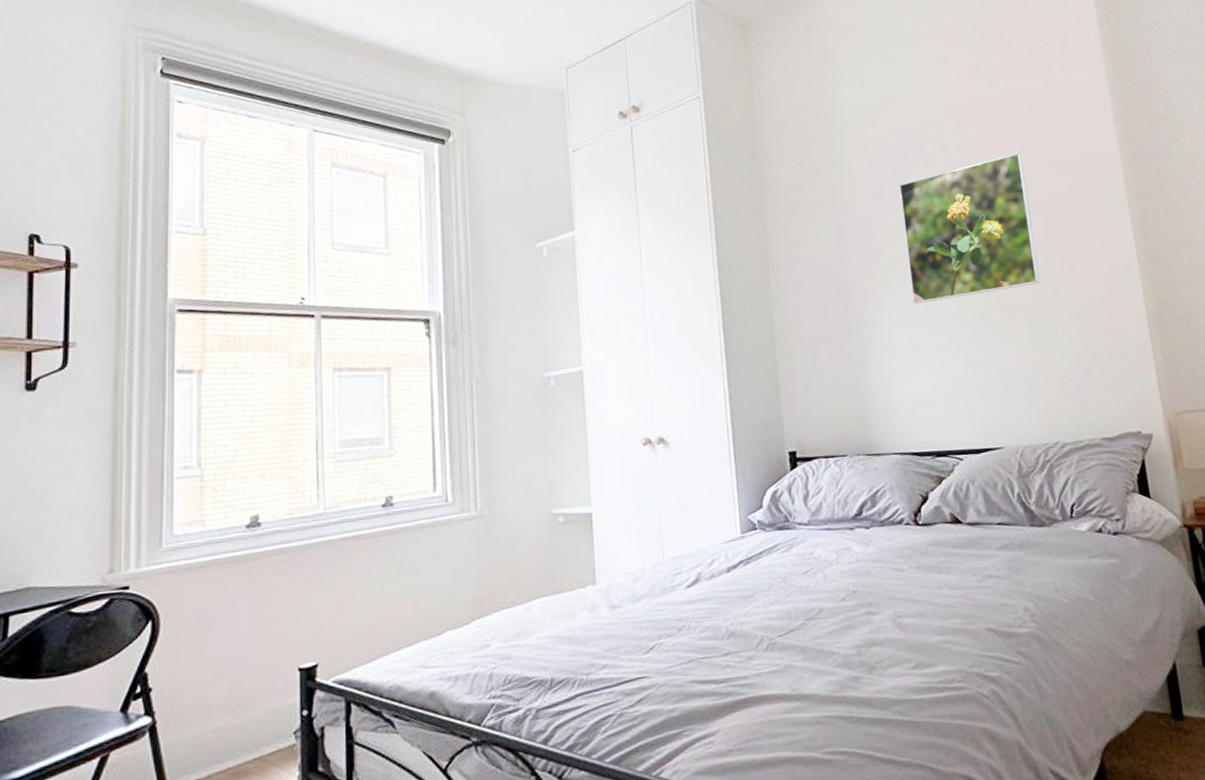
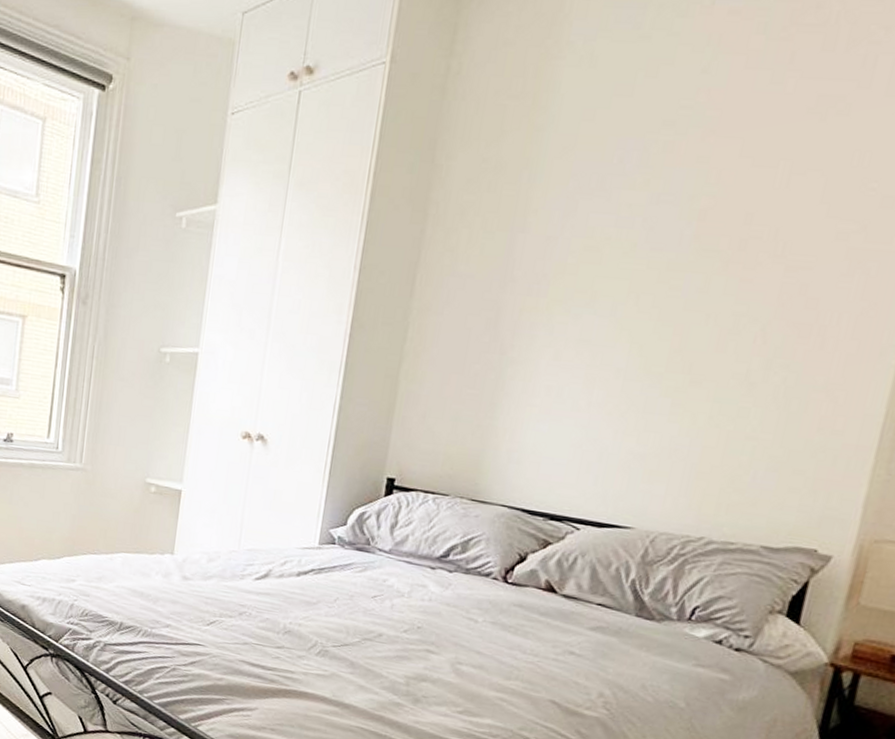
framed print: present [899,152,1040,304] -> none [575,179,785,353]

